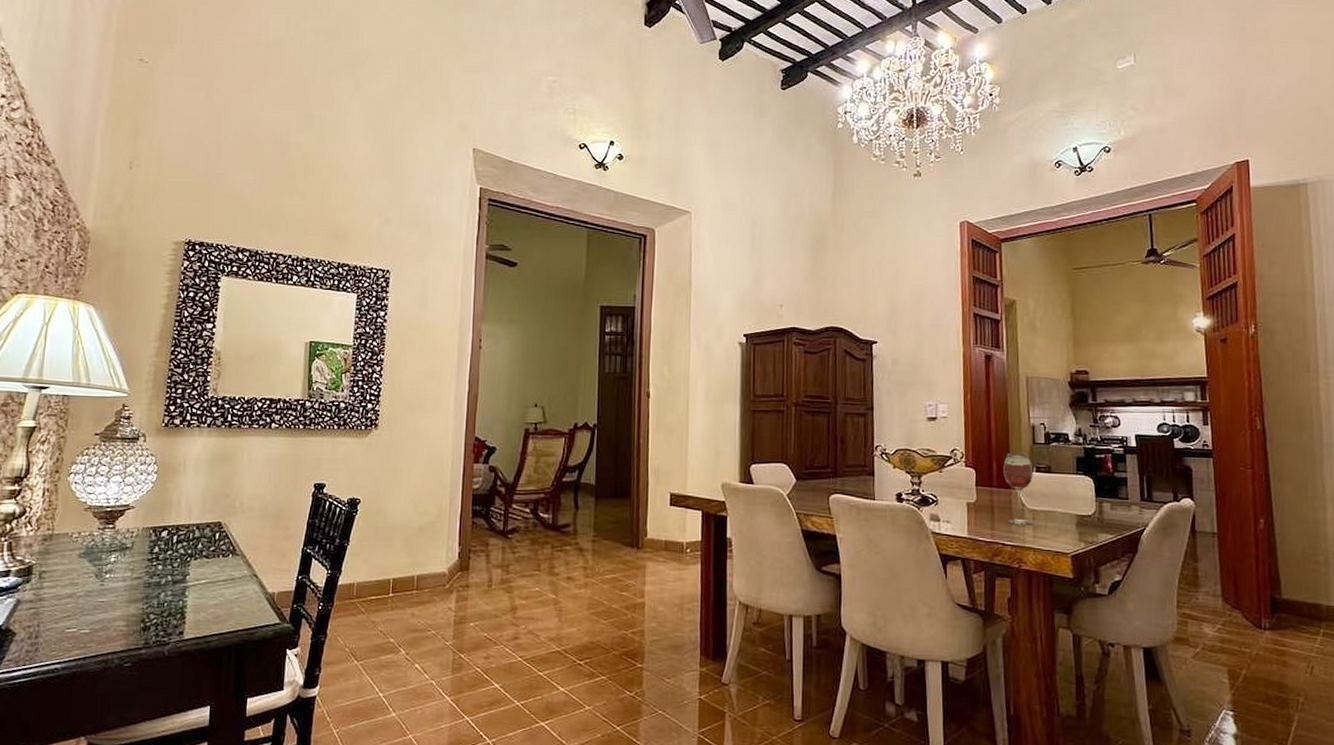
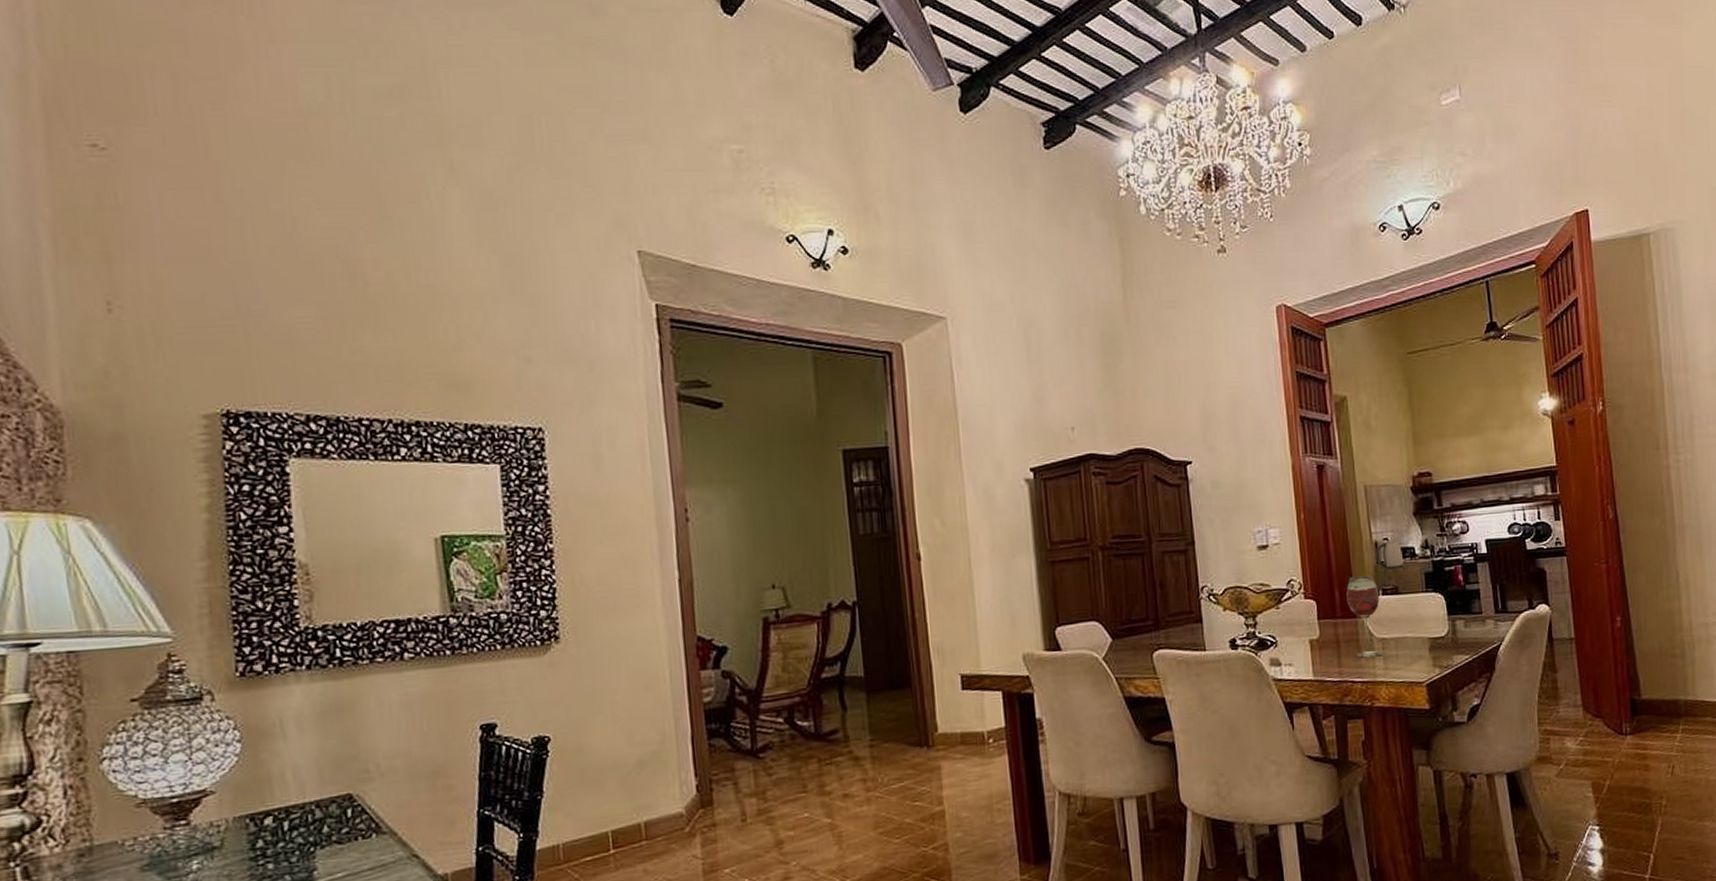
kettle: none [1033,426,1058,451] -> present [1376,540,1404,570]

